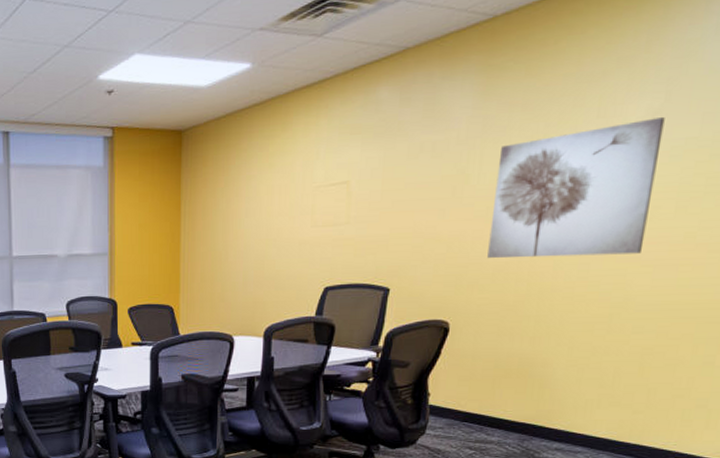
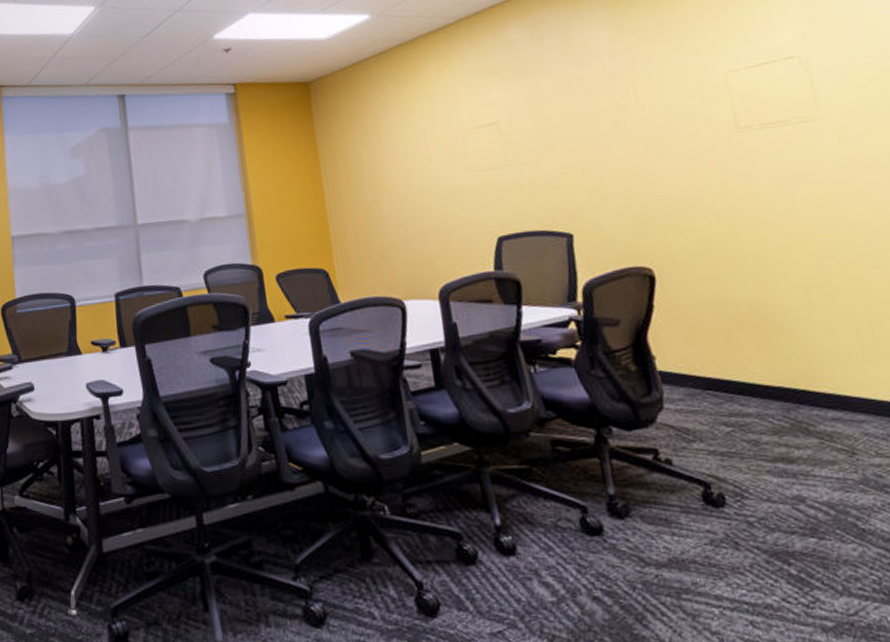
wall art: present [487,117,665,259] -> none [653,38,846,193]

